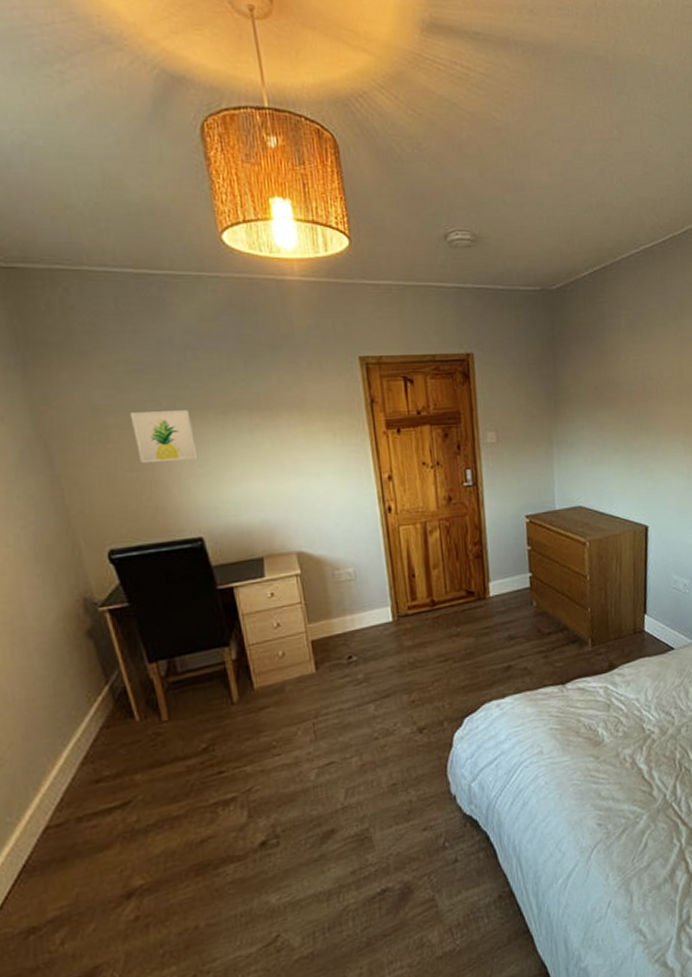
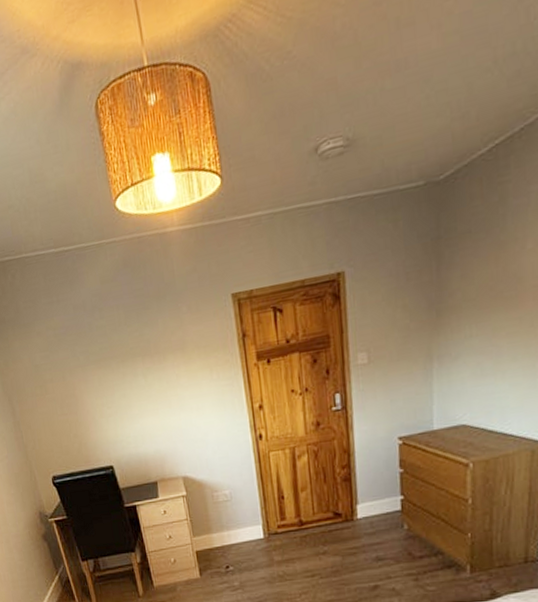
wall art: present [129,410,199,464] -> none [59,362,107,409]

